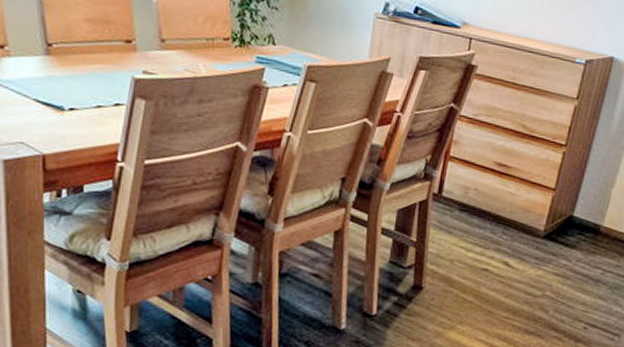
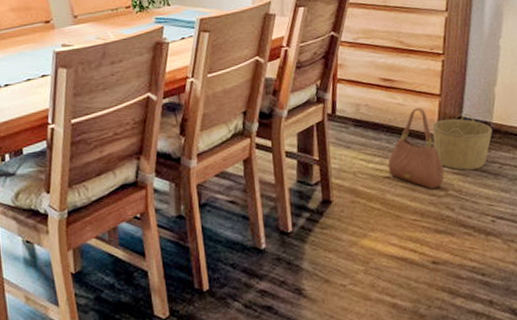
handbag: none [487,199,545,287] -> present [387,107,445,189]
basket: none [538,213,601,273] -> present [432,113,492,170]

